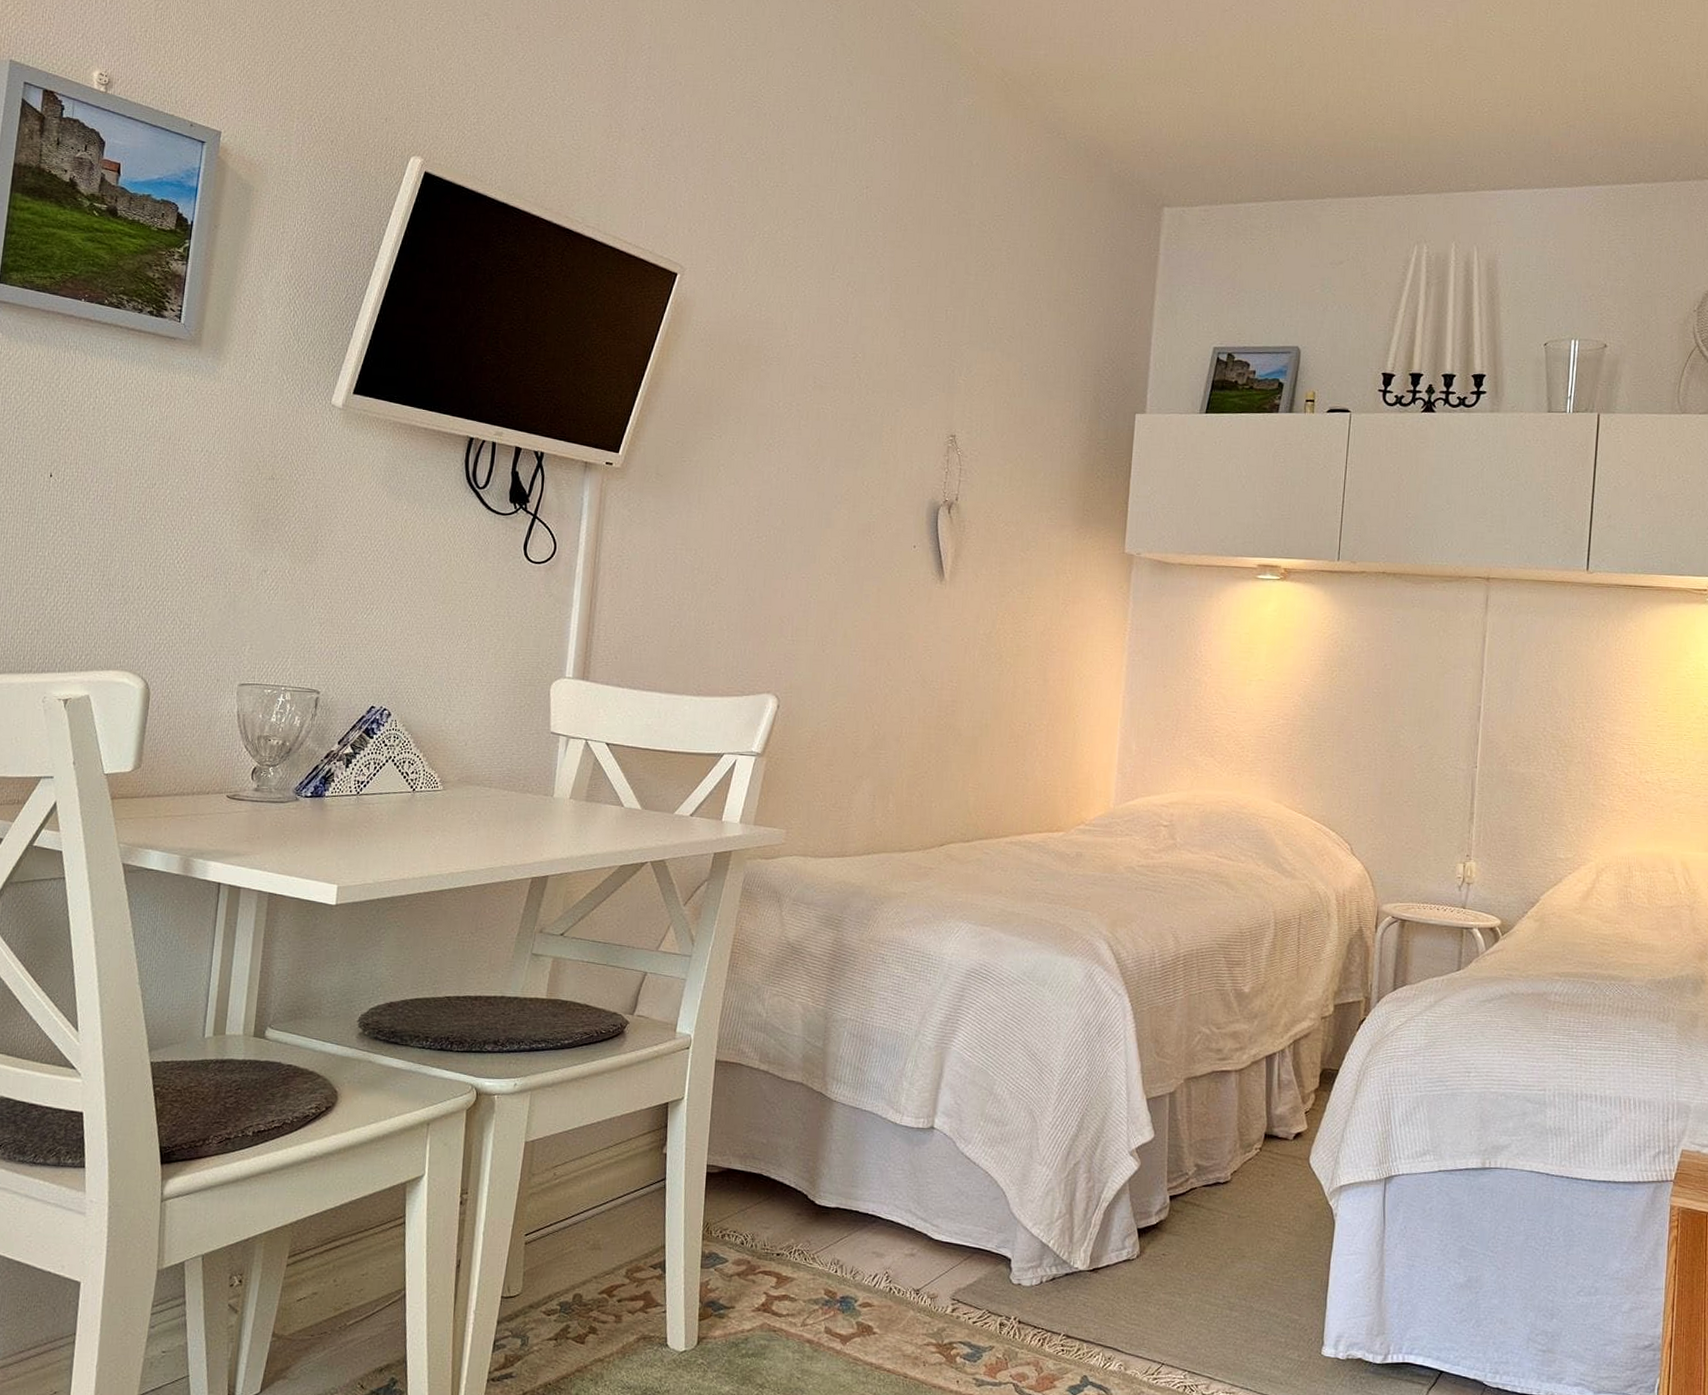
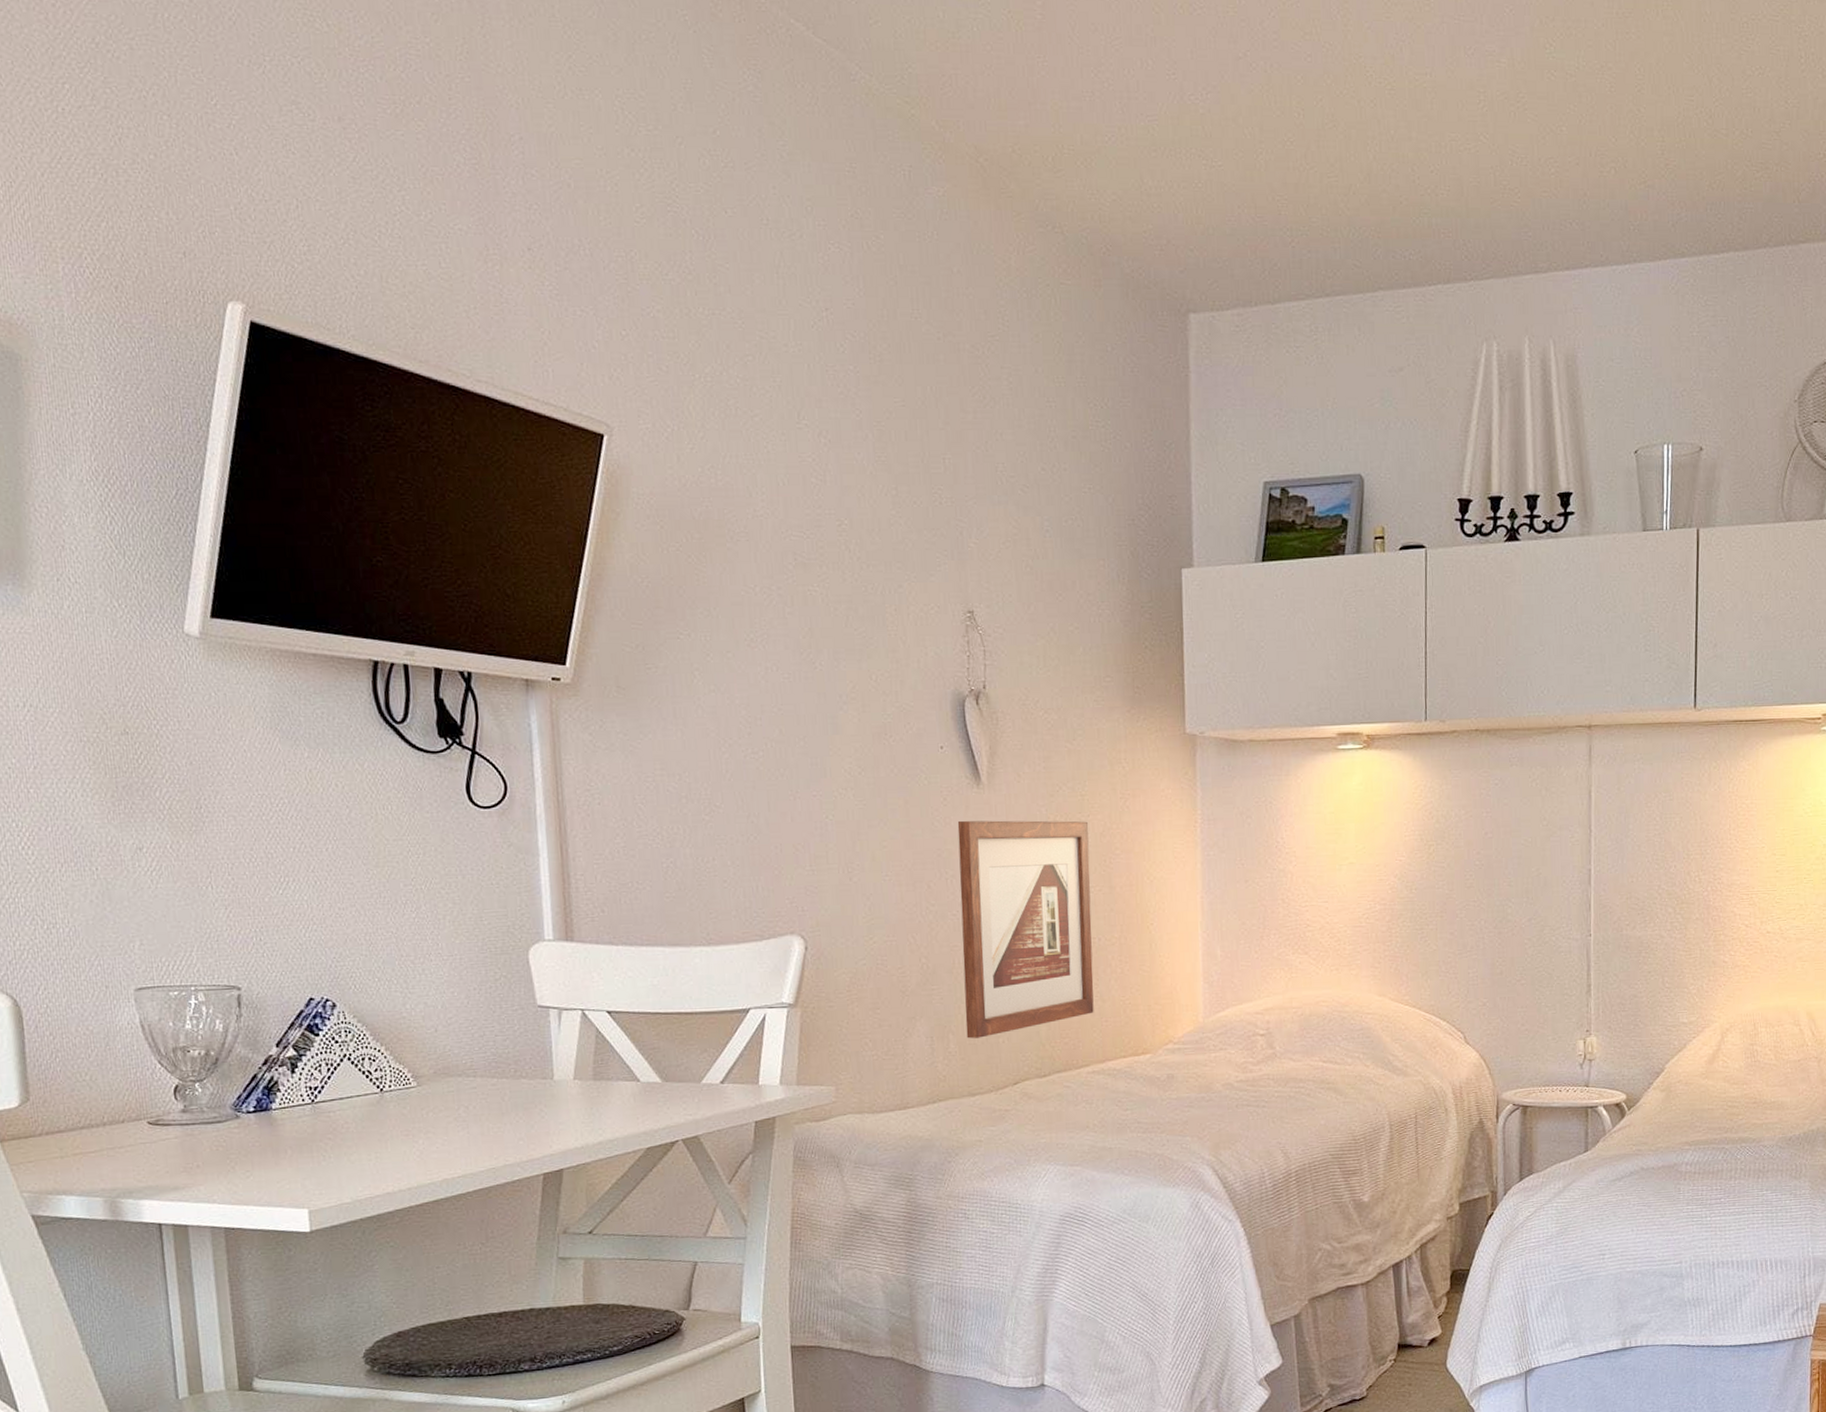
picture frame: none [904,610,1031,801] -> present [957,820,1094,1039]

